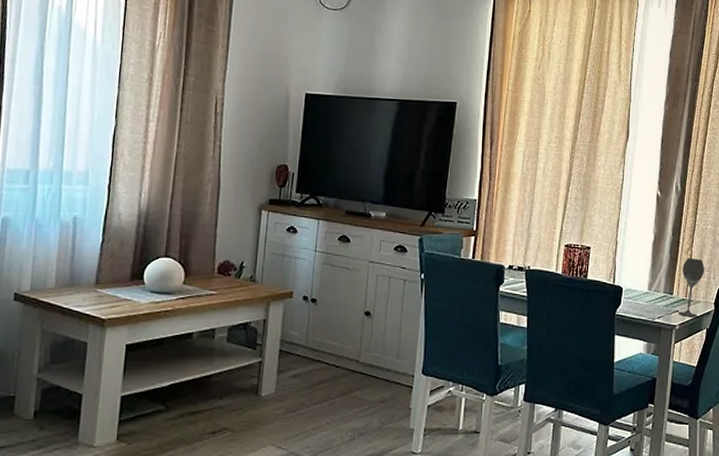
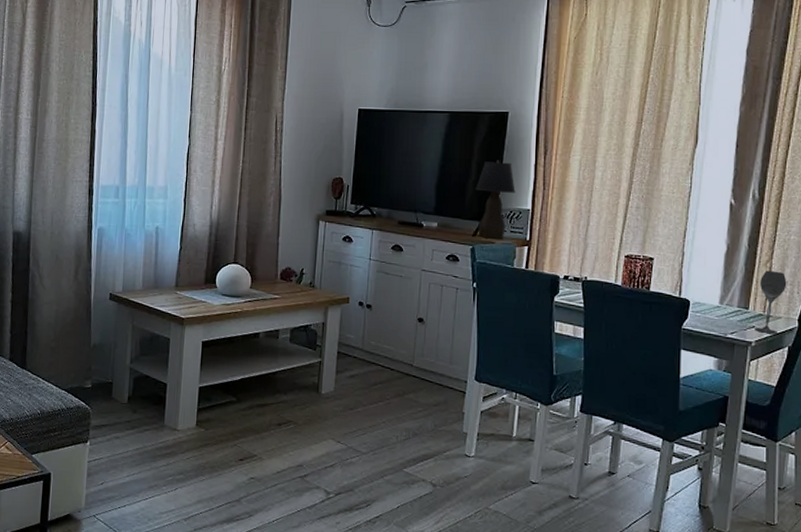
table lamp: none [424,149,463,229] -> present [476,160,515,239]

